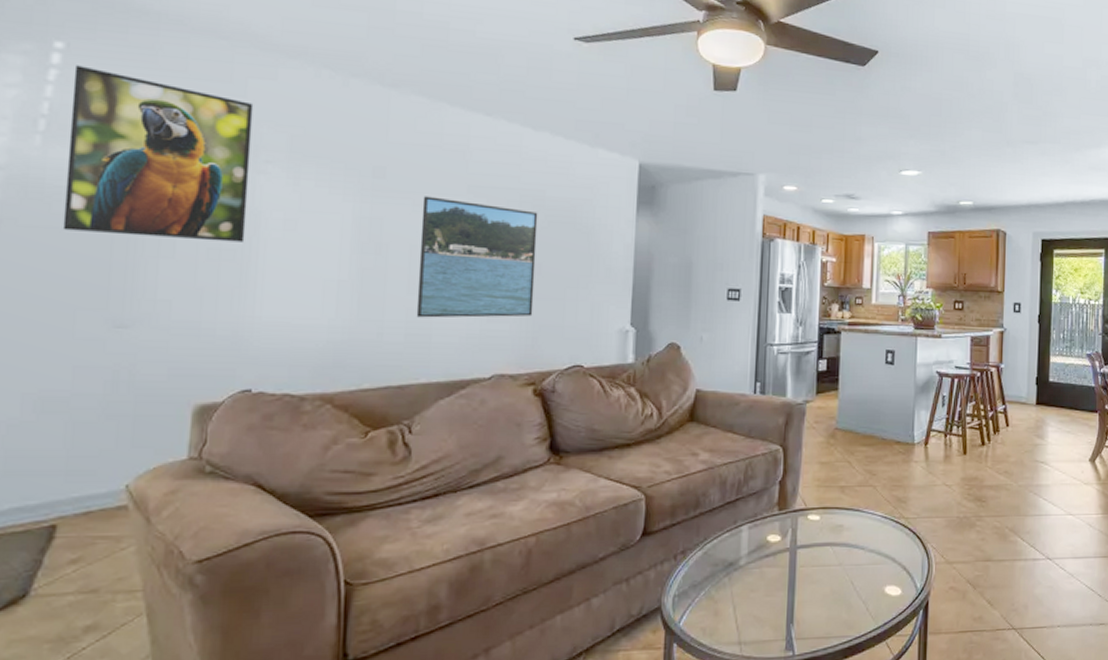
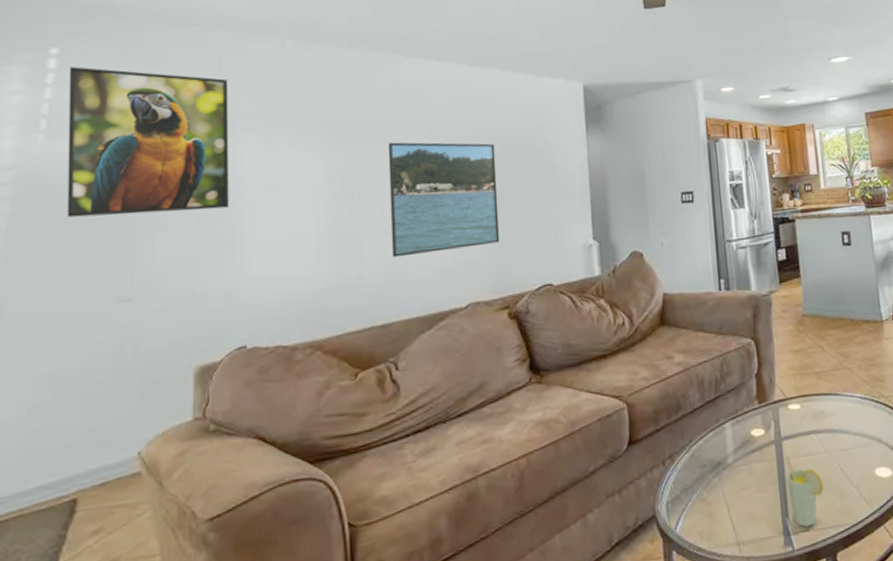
cup: none [796,565,833,635] -> present [784,456,824,528]

